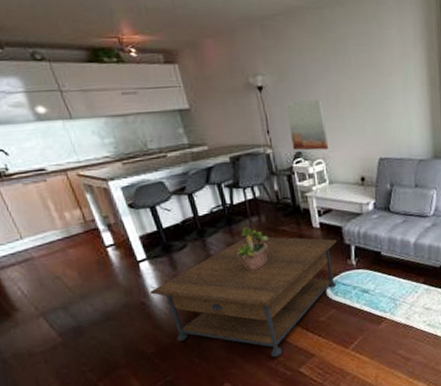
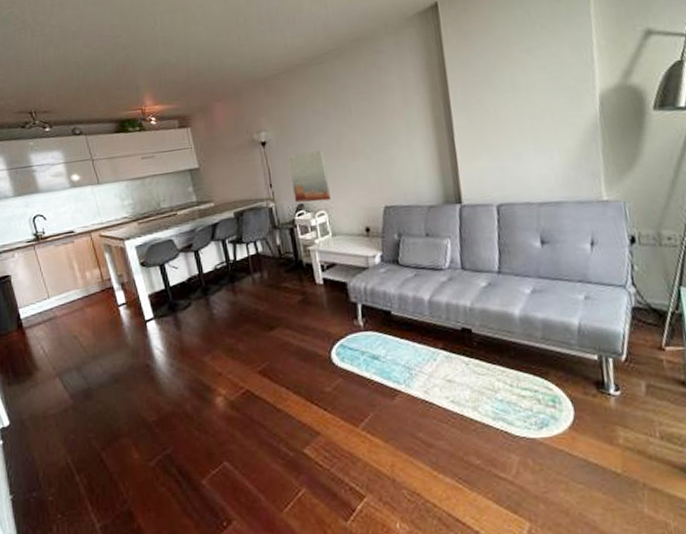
coffee table: present [150,236,337,358] -> none [154,294,343,434]
potted plant: present [237,224,268,271] -> none [239,281,270,332]

